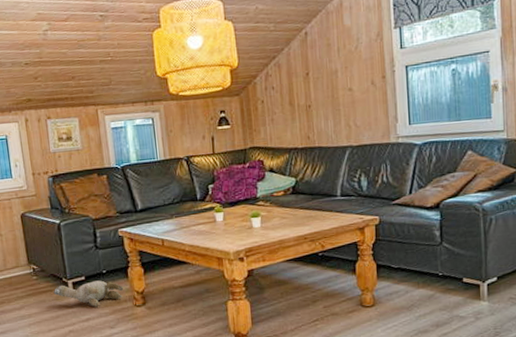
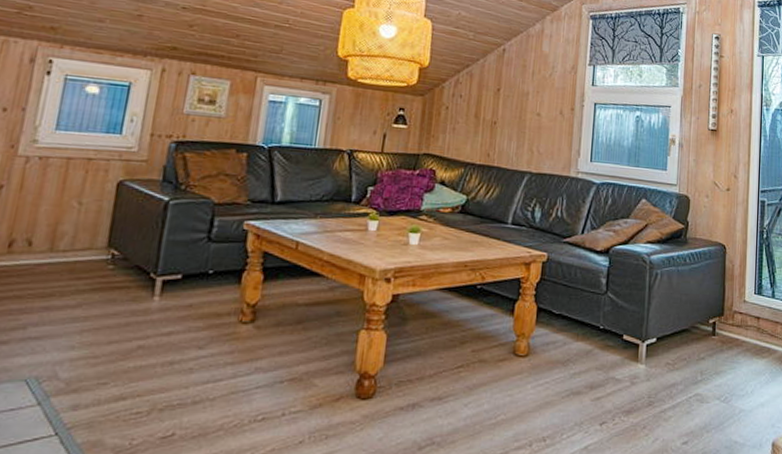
plush toy: present [53,280,124,307] -> none [131,282,232,317]

